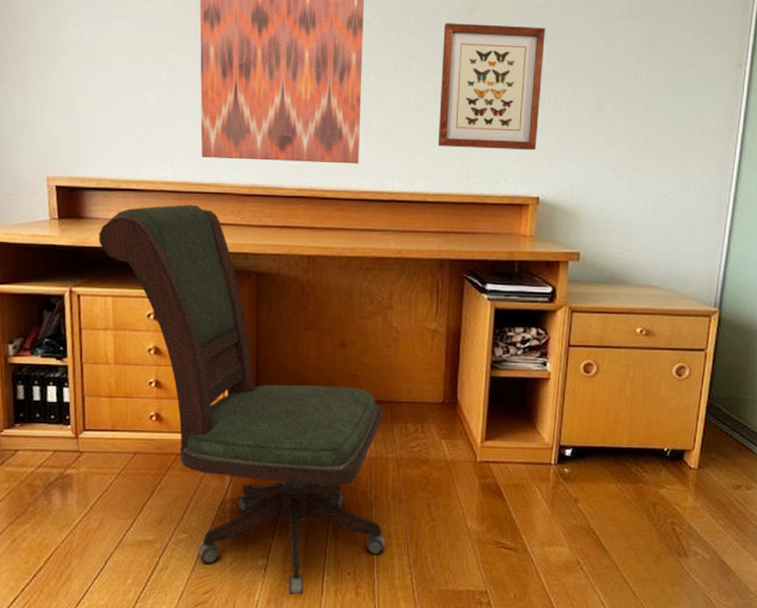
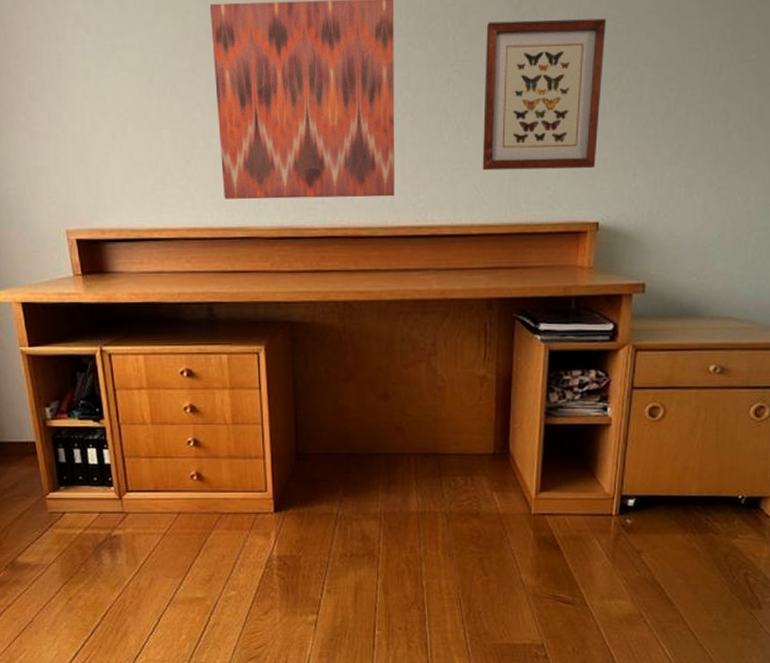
office chair: present [99,204,385,596] -> none [124,252,437,650]

